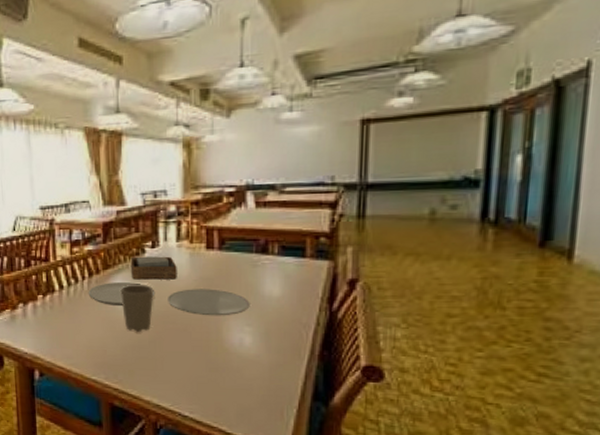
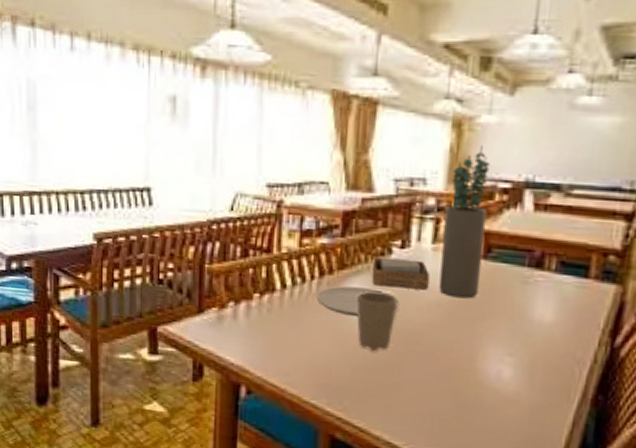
plate: present [166,289,250,316] -> none [412,303,515,341]
vase: none [185,160,218,283] -> present [439,146,490,299]

